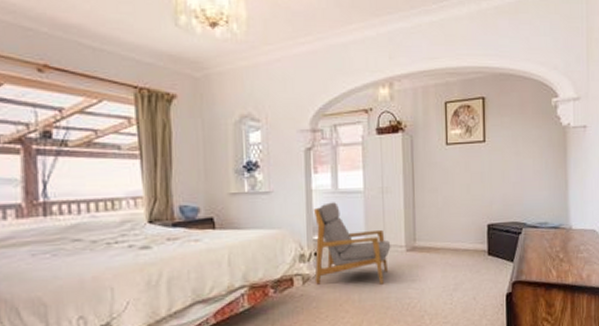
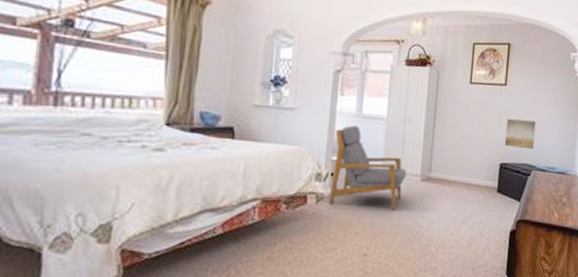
wall art: none [489,176,522,207] -> present [504,119,536,150]

